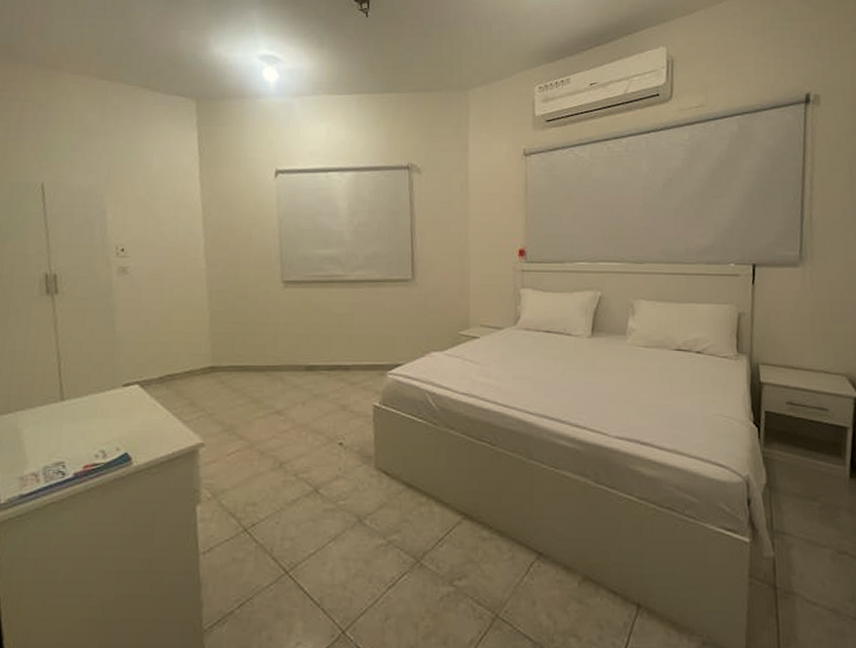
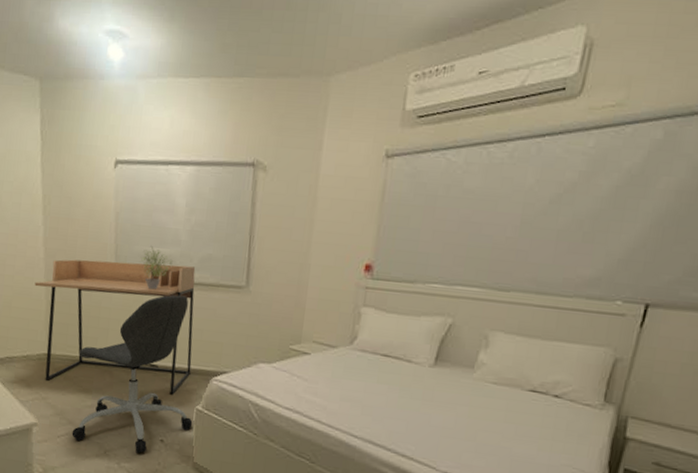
desk: none [196,264,365,395] -> present [34,259,196,395]
office chair: none [243,293,371,461] -> present [71,295,193,454]
potted plant: none [307,248,339,290] -> present [141,246,173,290]

